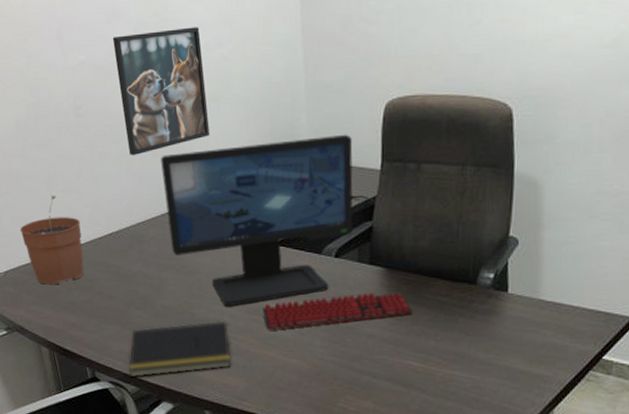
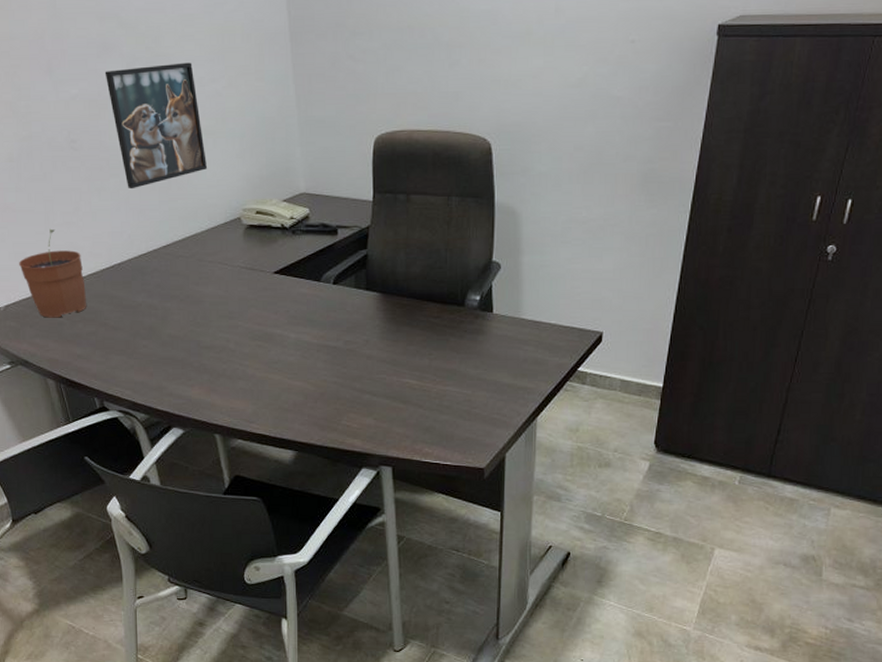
notepad: present [128,321,231,378] -> none [137,348,238,406]
computer monitor: present [161,134,353,307] -> none [160,167,349,334]
keyboard: present [263,292,413,330] -> none [267,316,408,355]

